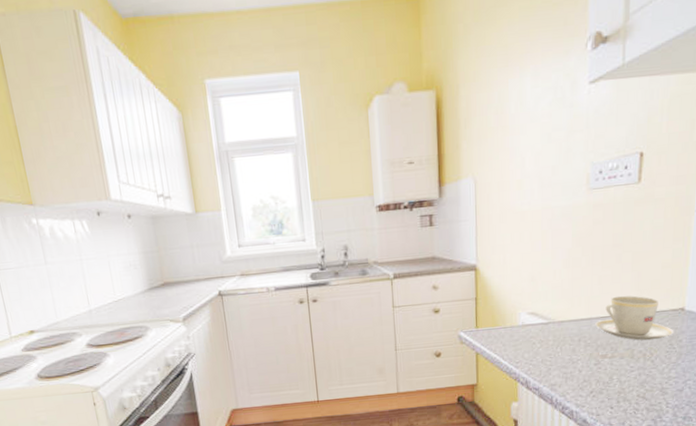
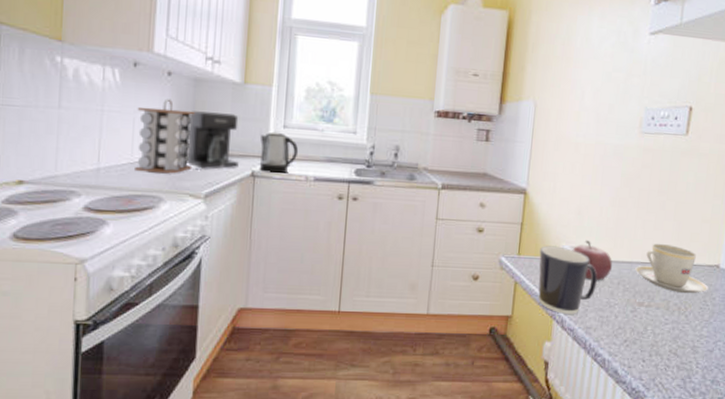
spice rack: none [109,239,167,308] -> present [135,98,196,175]
coffee maker: none [155,242,206,297] -> present [185,111,239,171]
kettle: none [220,252,257,291] -> present [259,131,299,174]
mug: none [497,314,557,376] -> present [538,245,597,314]
fruit: none [529,304,572,341] -> present [572,240,613,280]

